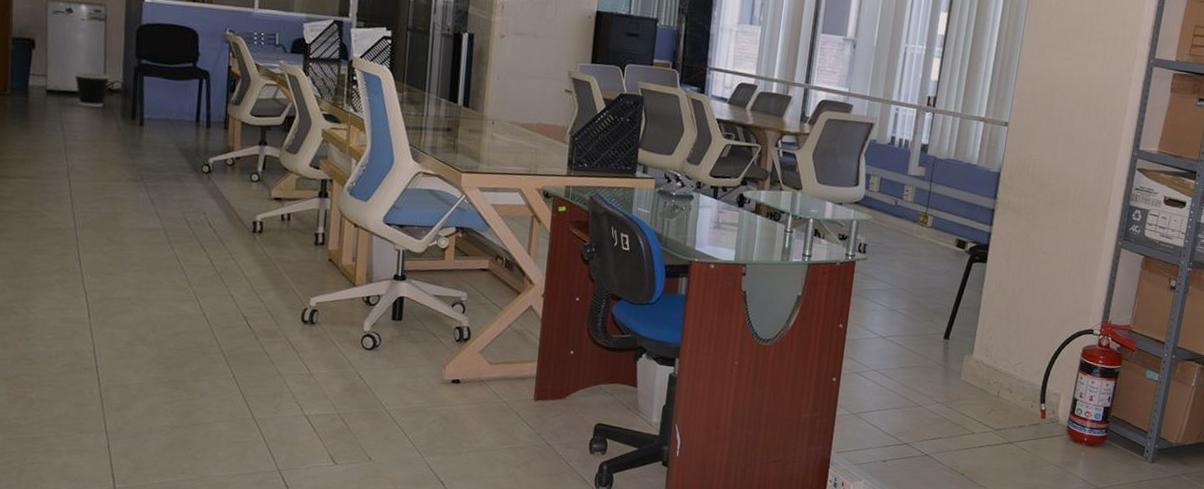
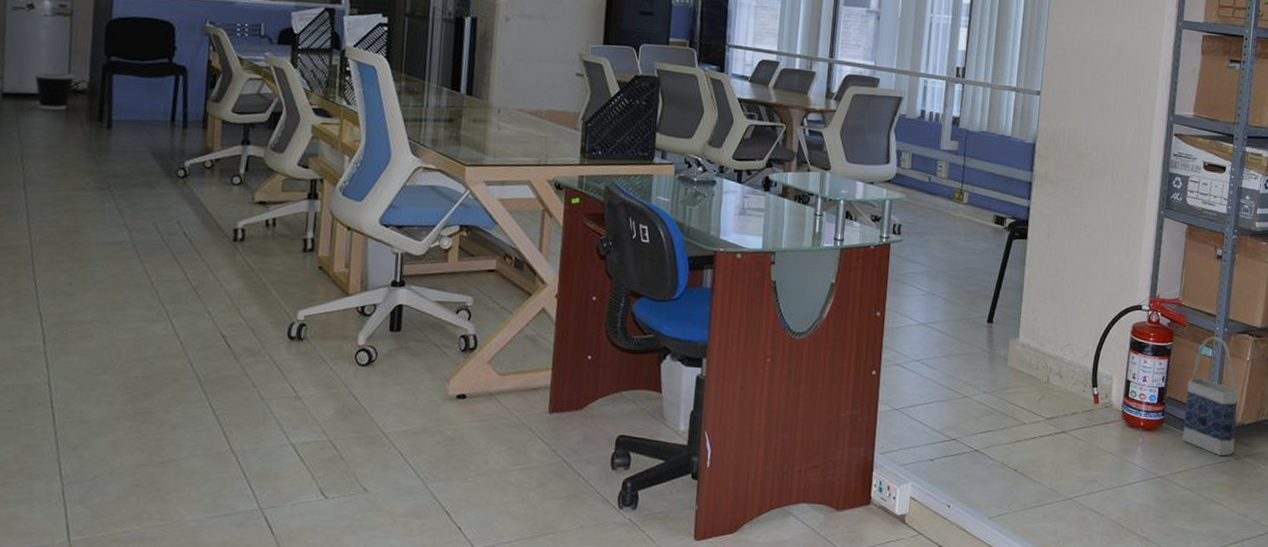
bag: none [1123,362,1182,473] -> present [1182,336,1239,456]

